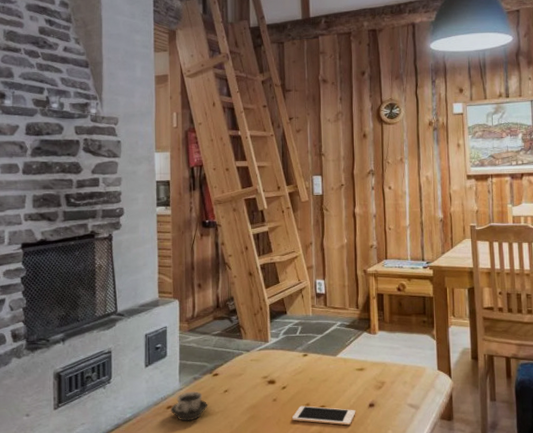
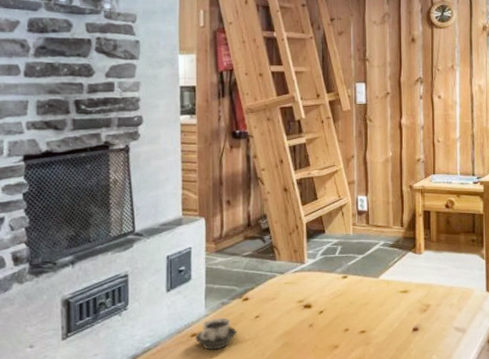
cell phone: present [292,405,356,426] -> none [330,331,399,351]

